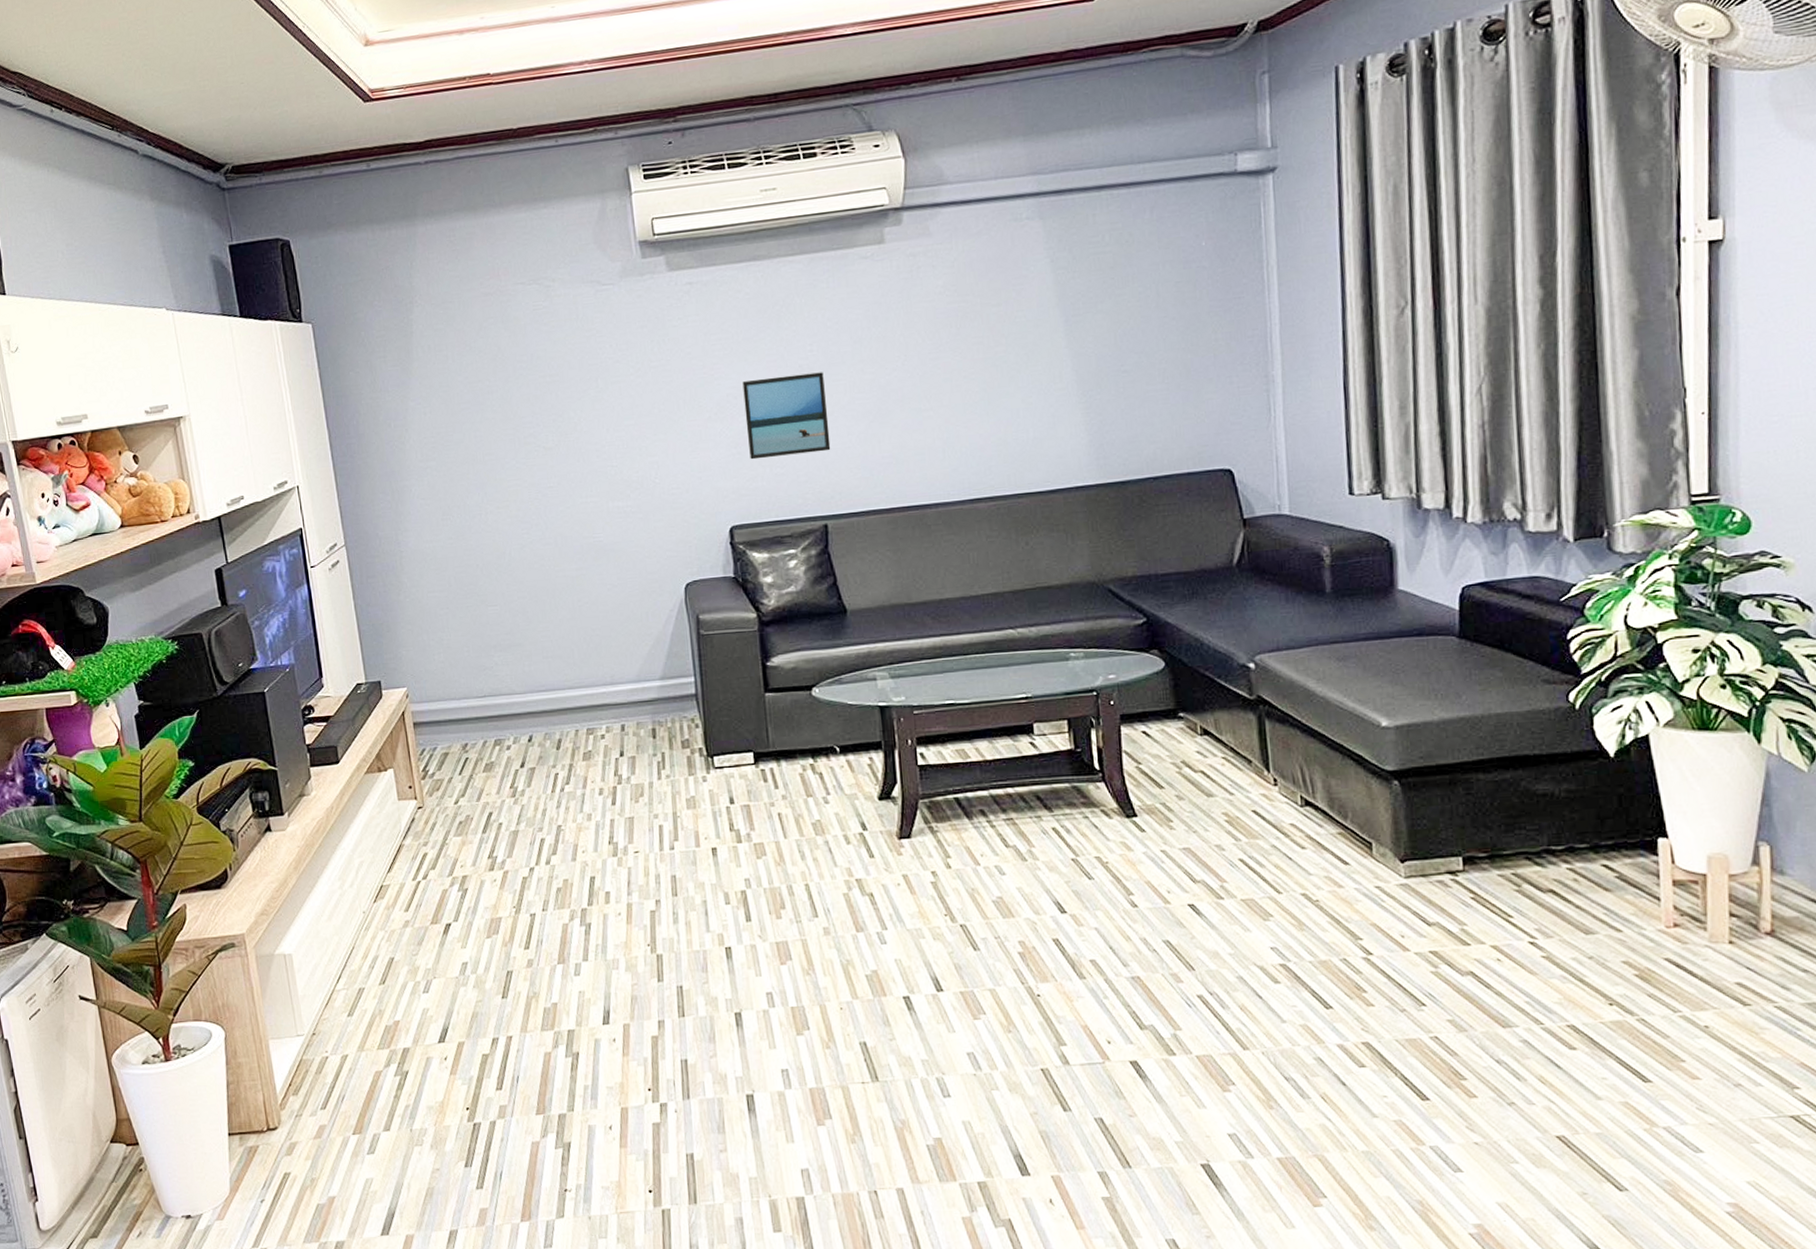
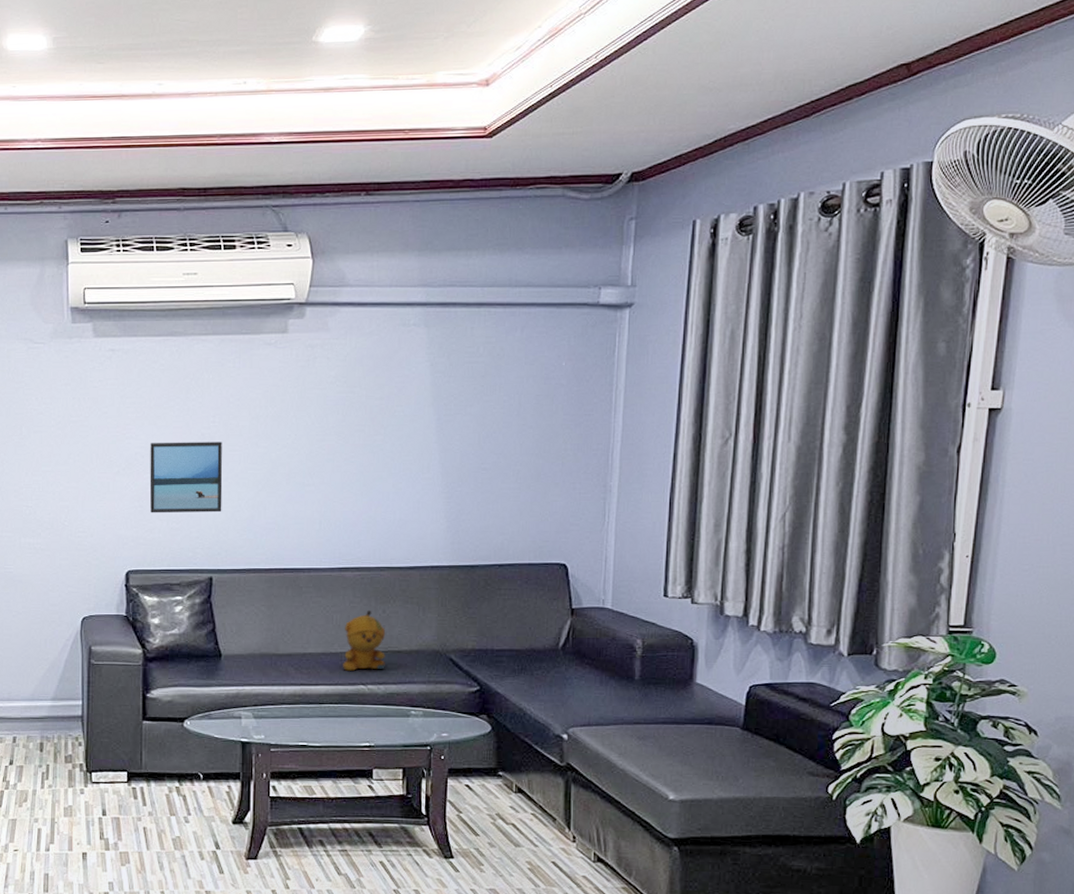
stuffed bear: none [984,543,1035,615] -> present [343,610,386,671]

